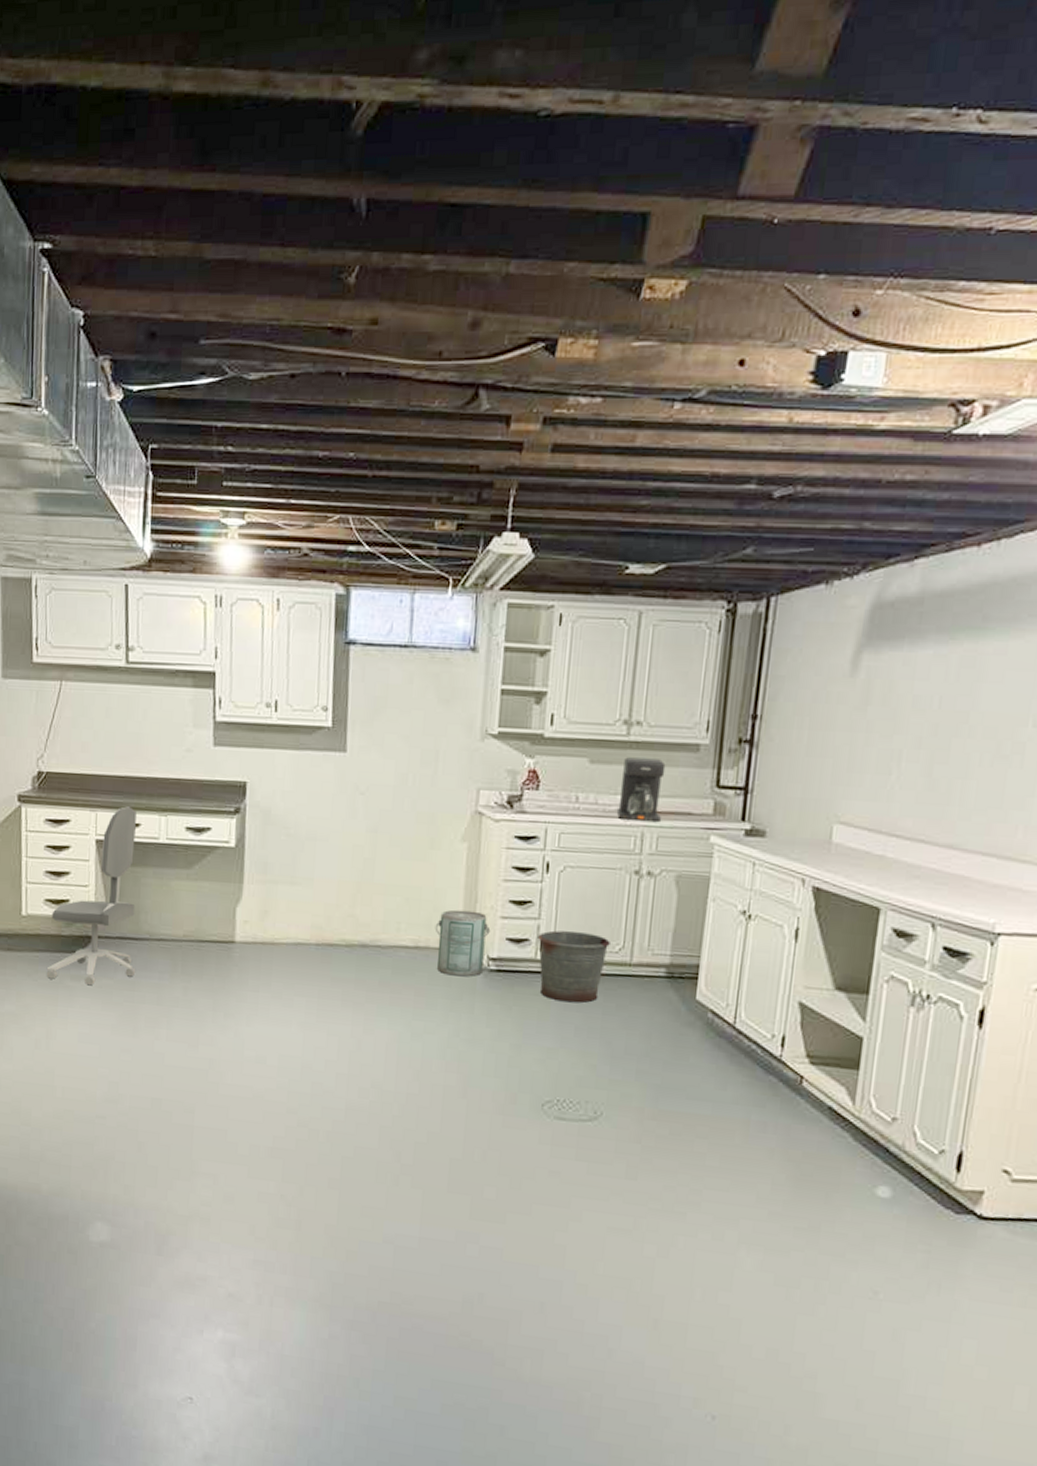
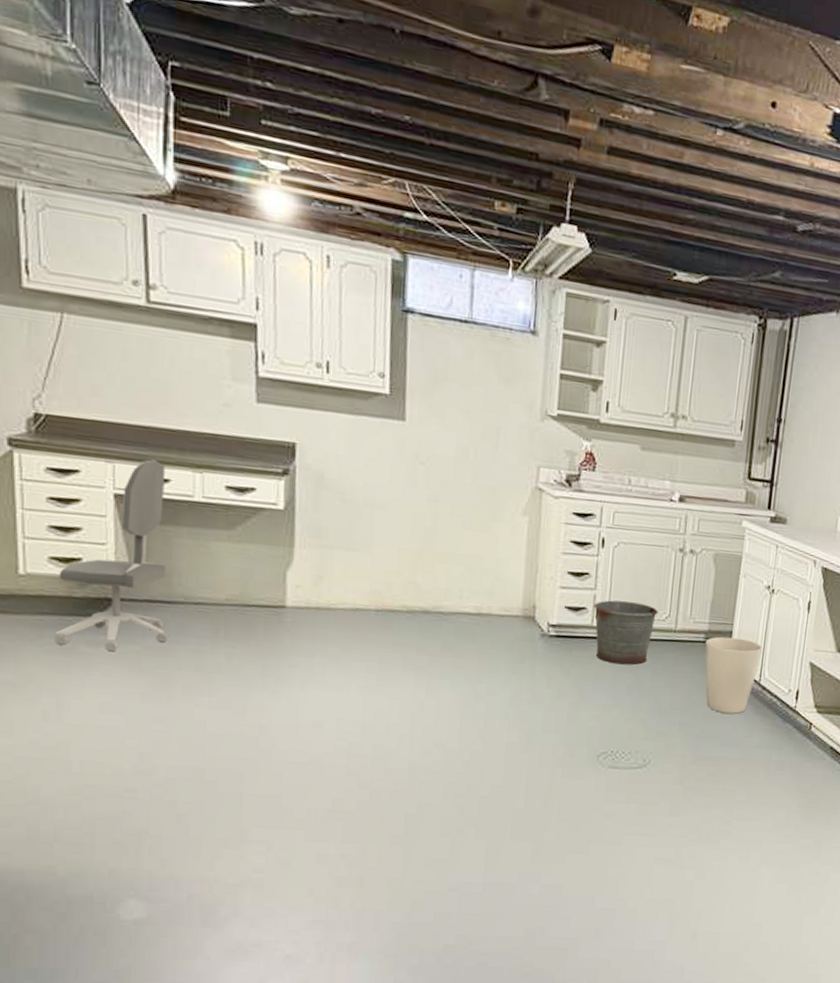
paint can: present [435,909,489,977] -> none [497,579,549,642]
coffee maker: present [616,757,666,823] -> none [664,447,707,507]
trash can: none [666,970,738,1062] -> present [705,636,763,714]

